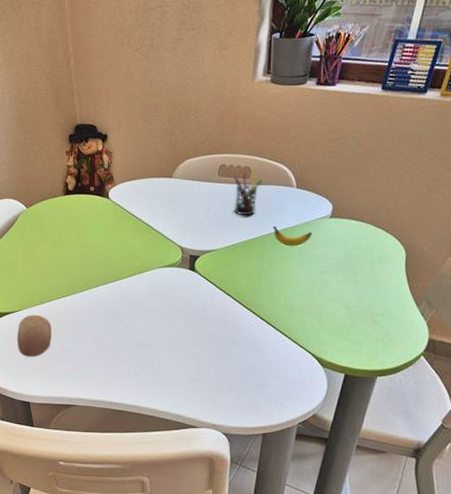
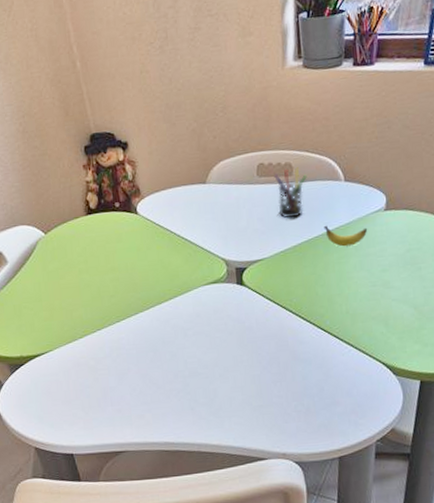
fruit: present [17,314,52,357] -> none [49,353,90,403]

